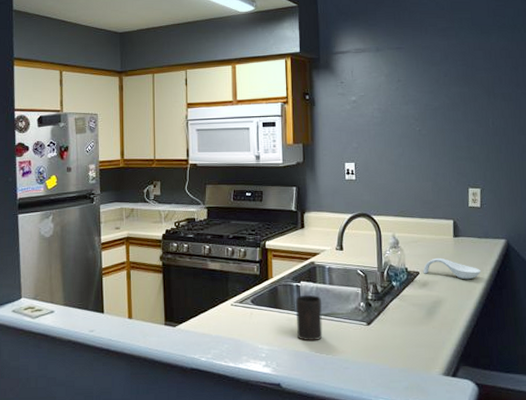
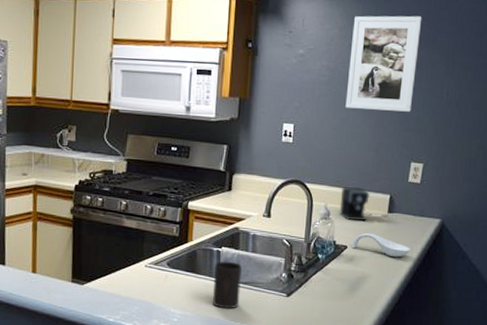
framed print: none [397,58,462,144] -> present [345,15,422,112]
coffee maker: none [406,215,454,248] -> present [339,186,388,222]

